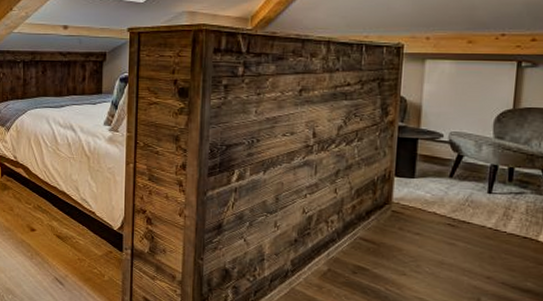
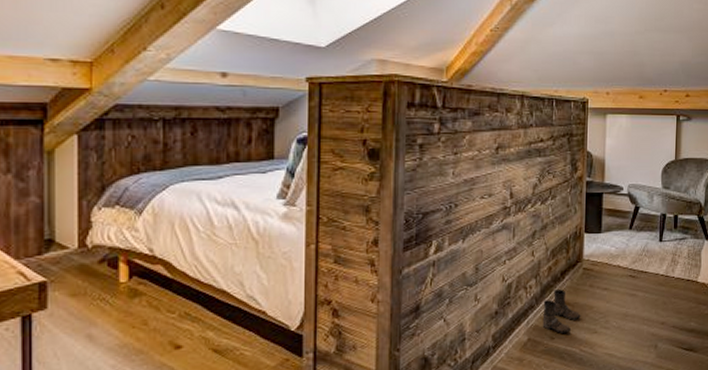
boots: none [344,227,388,270] -> present [542,289,581,333]

